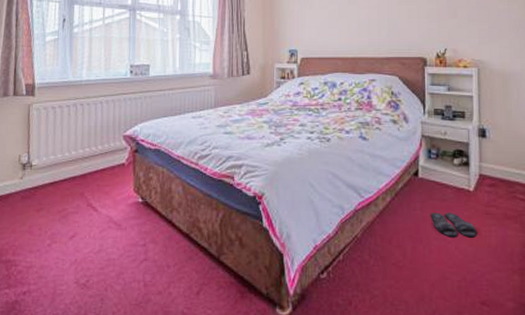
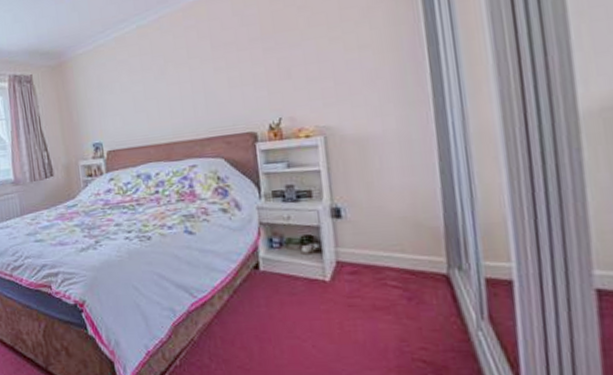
slippers: present [430,212,477,238] -> none [278,307,339,335]

